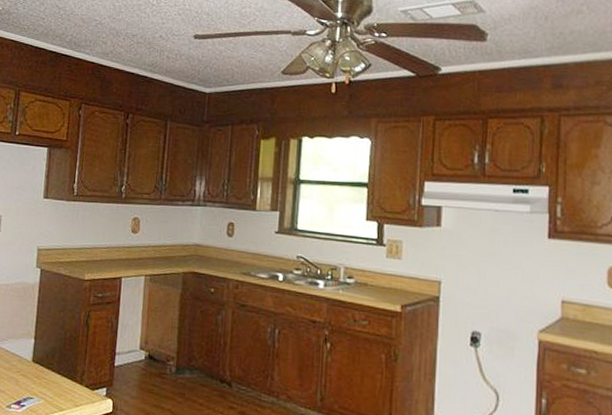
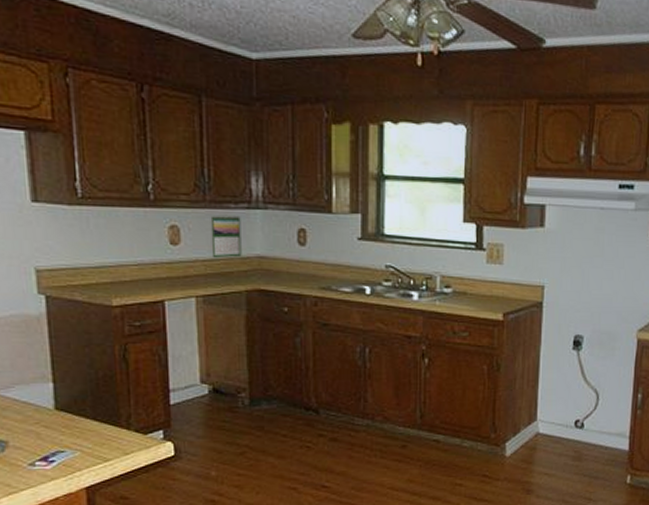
calendar: none [160,210,185,245] -> present [210,214,242,259]

